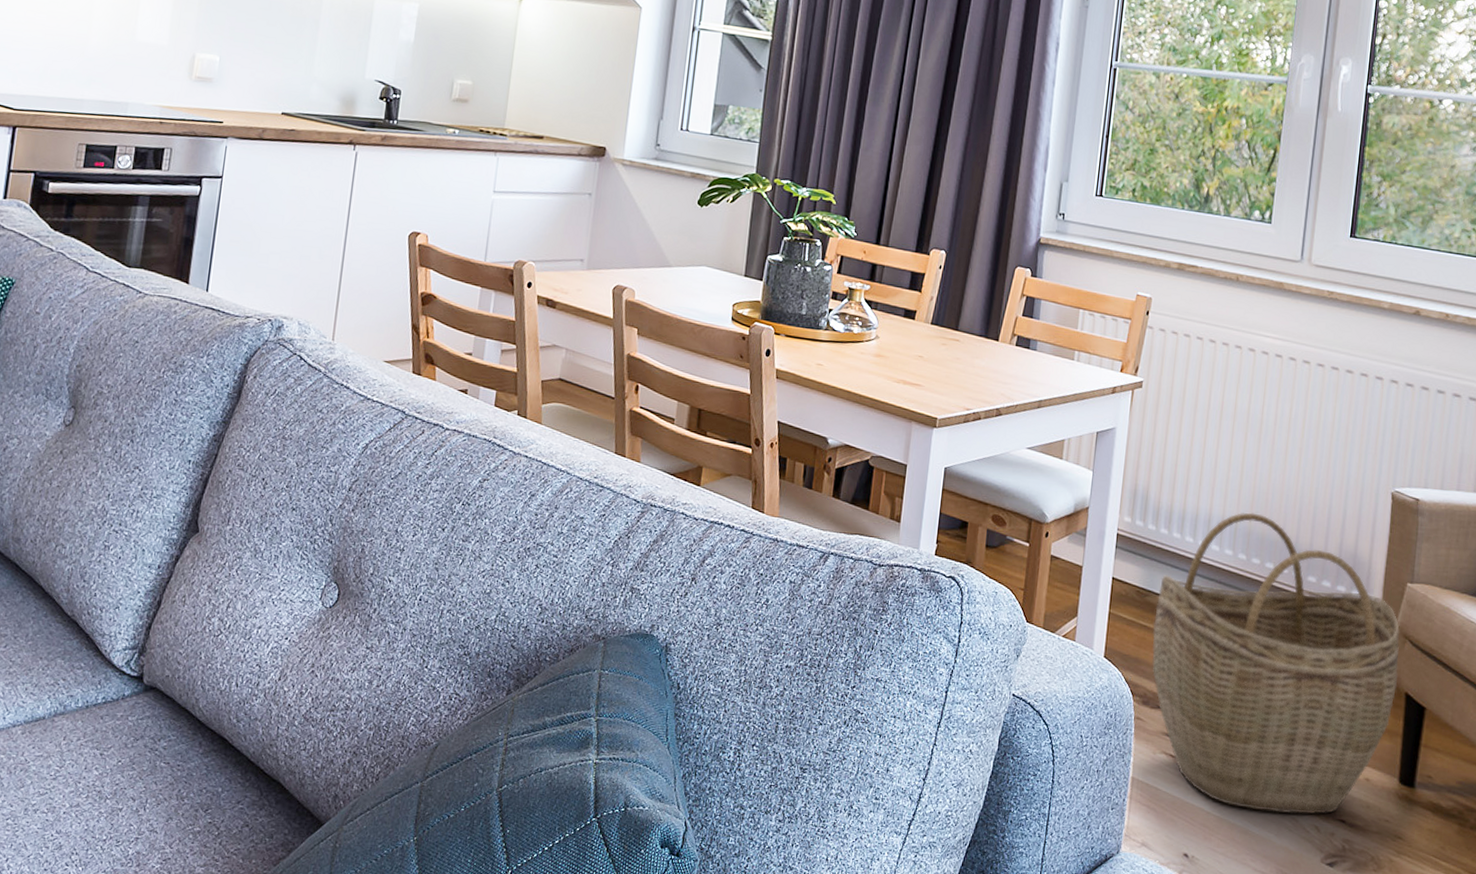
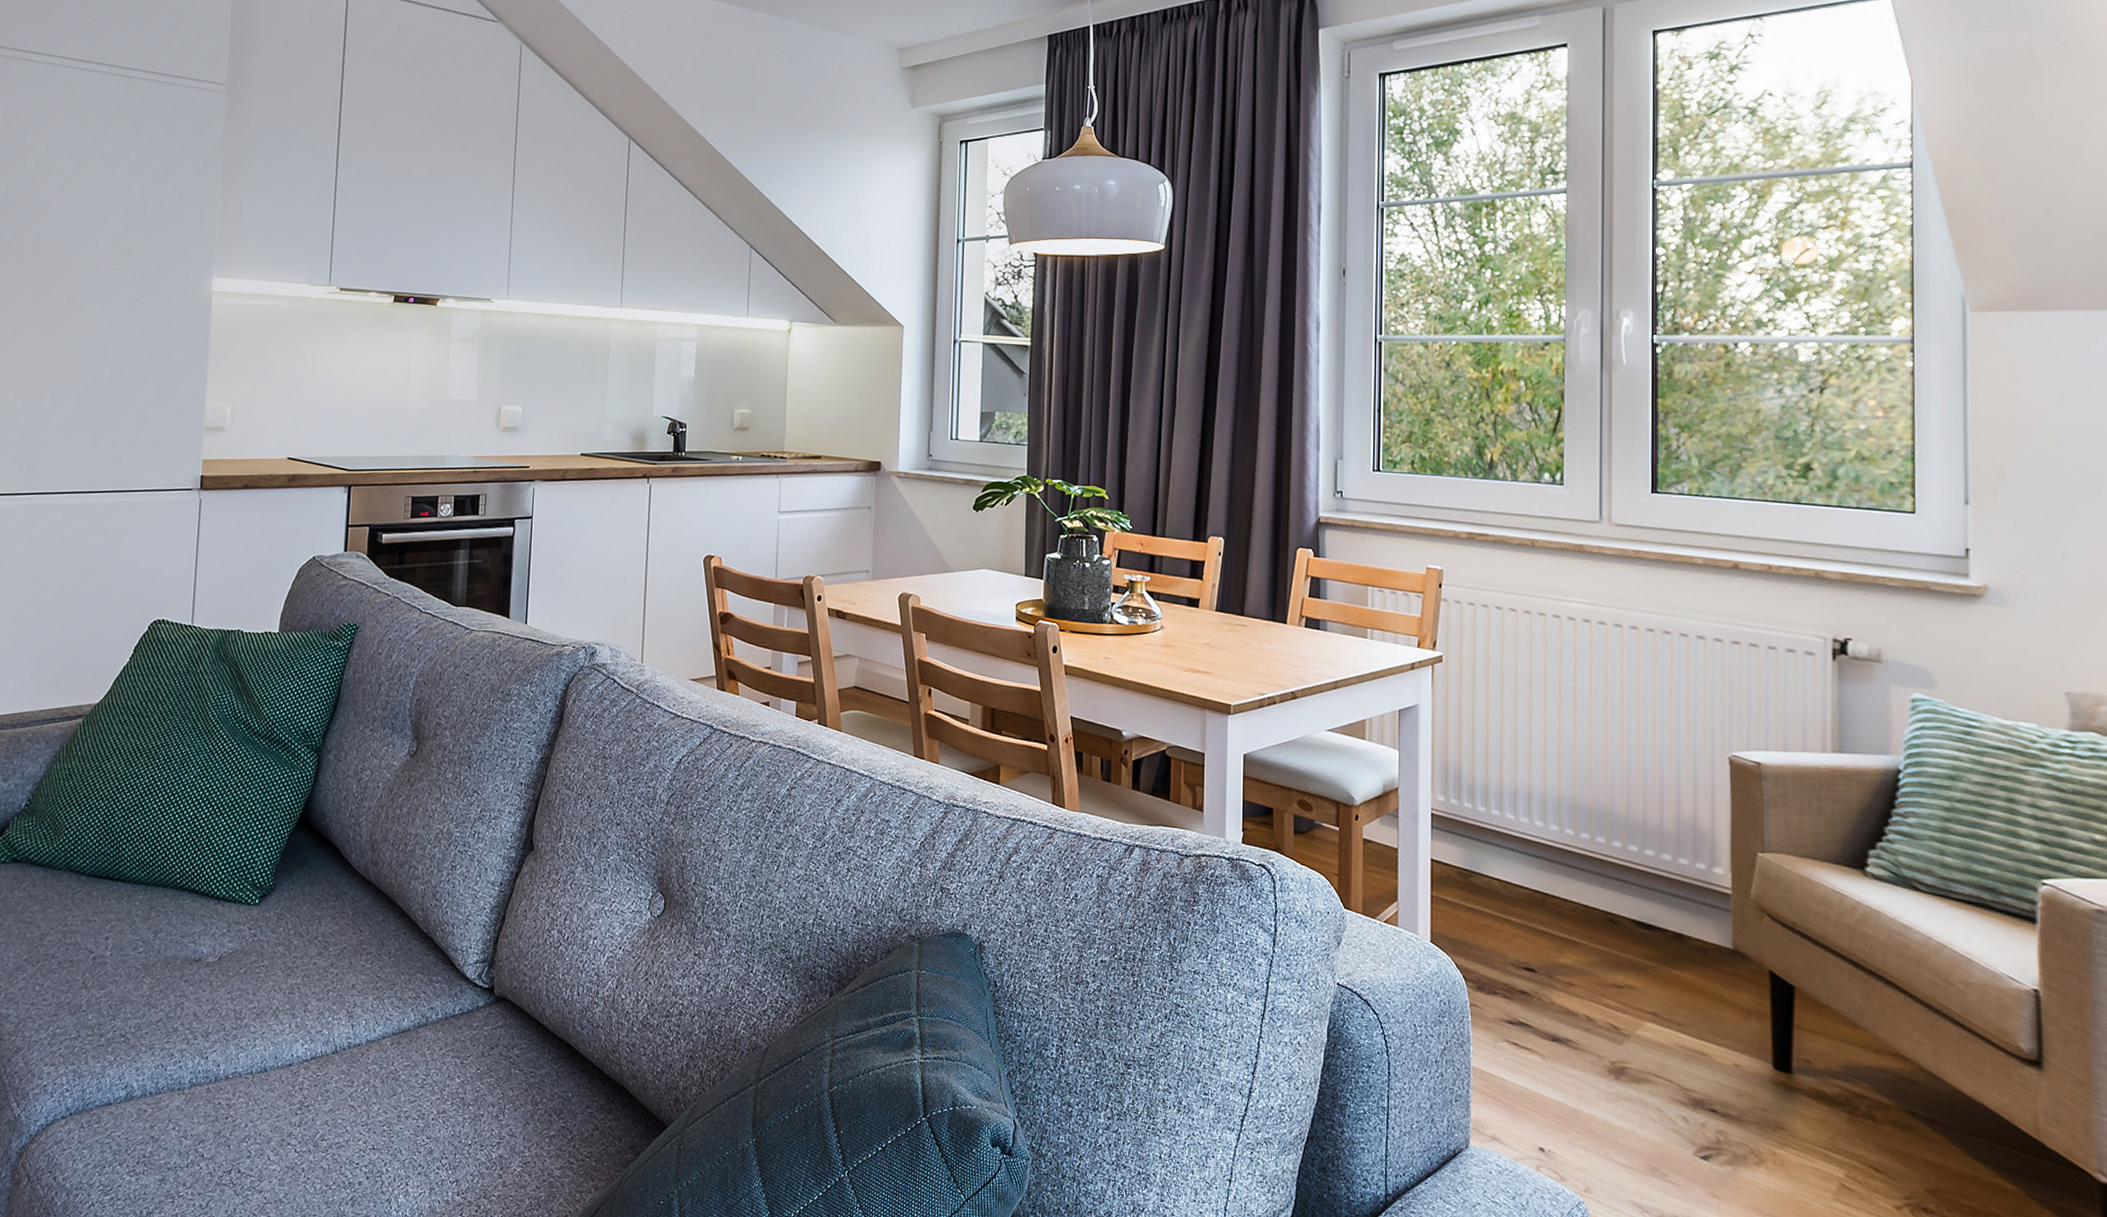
woven basket: present [1151,512,1400,815] -> none [1479,785,1760,1104]

